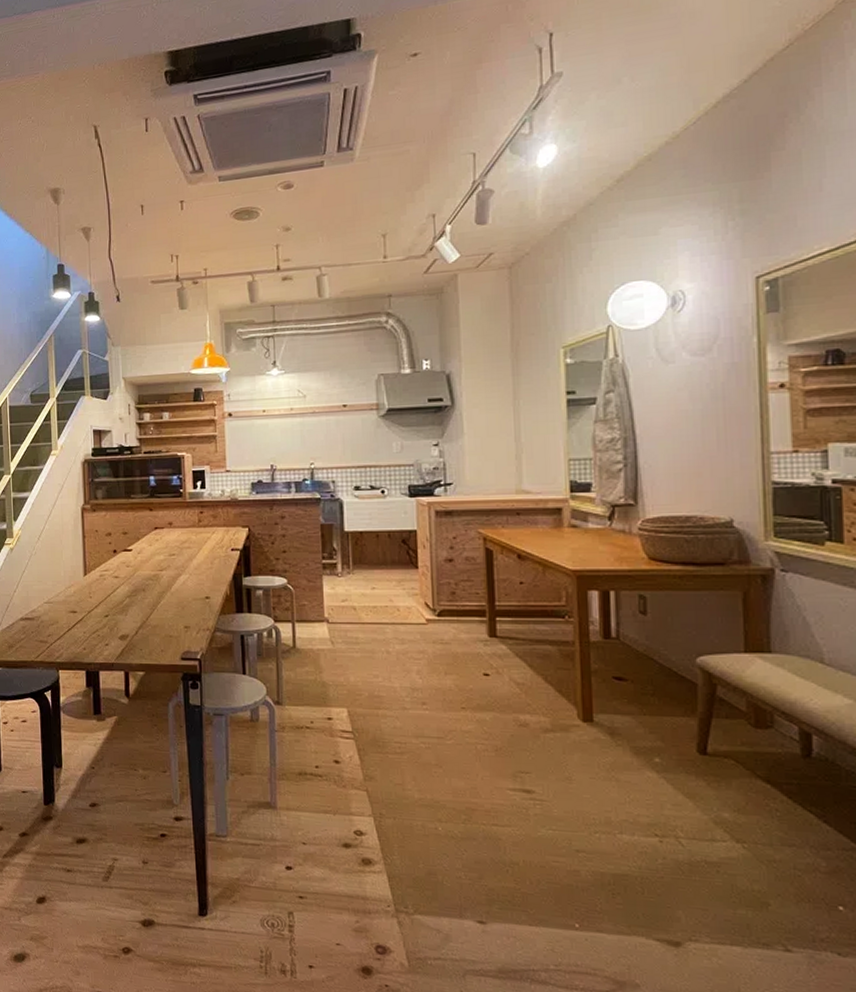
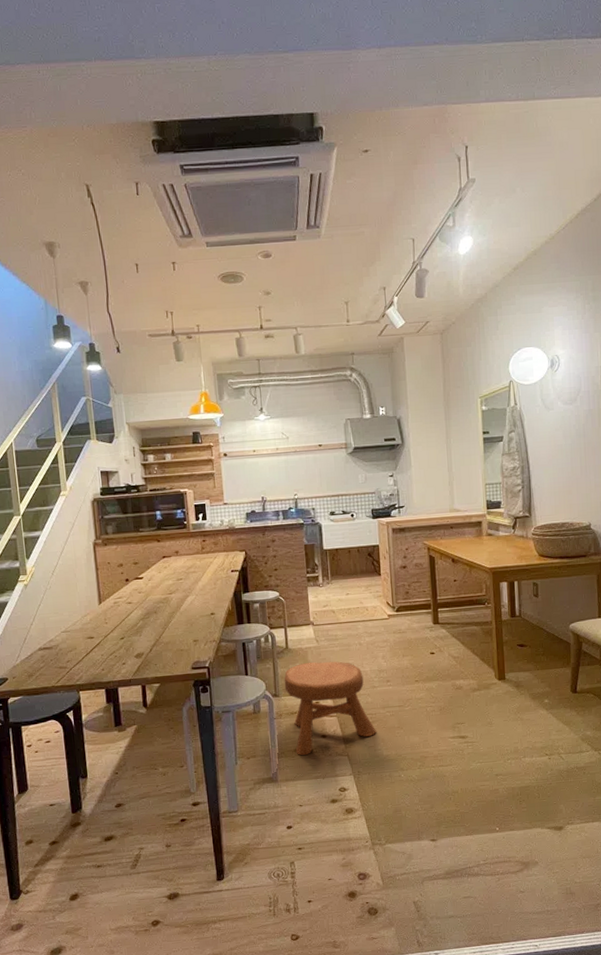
stool: none [289,668,406,782] -> present [284,661,376,756]

